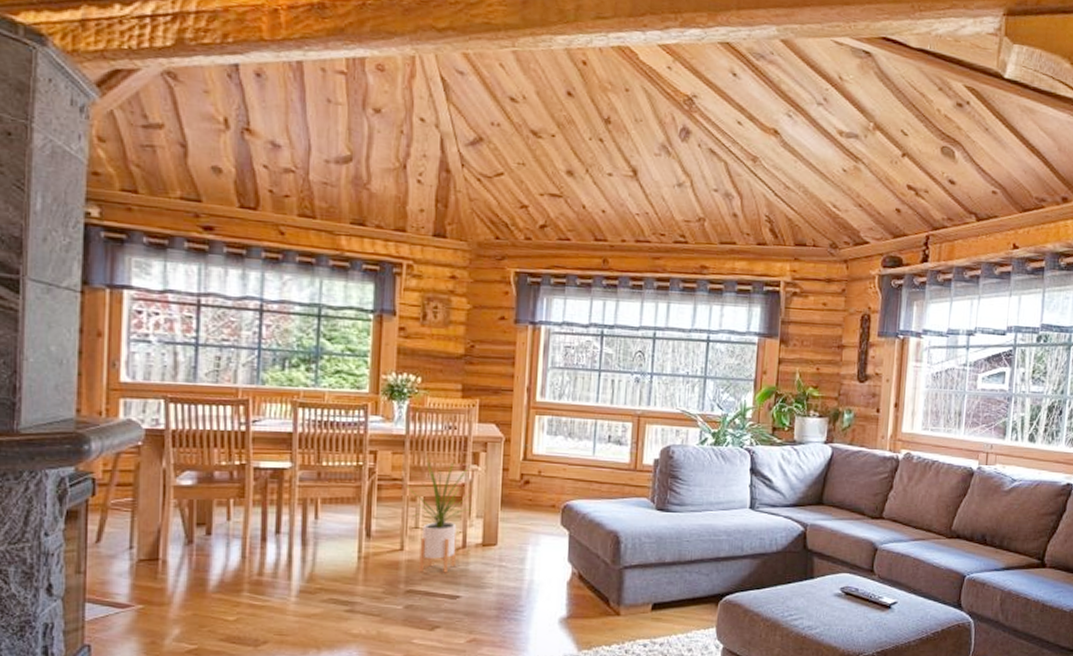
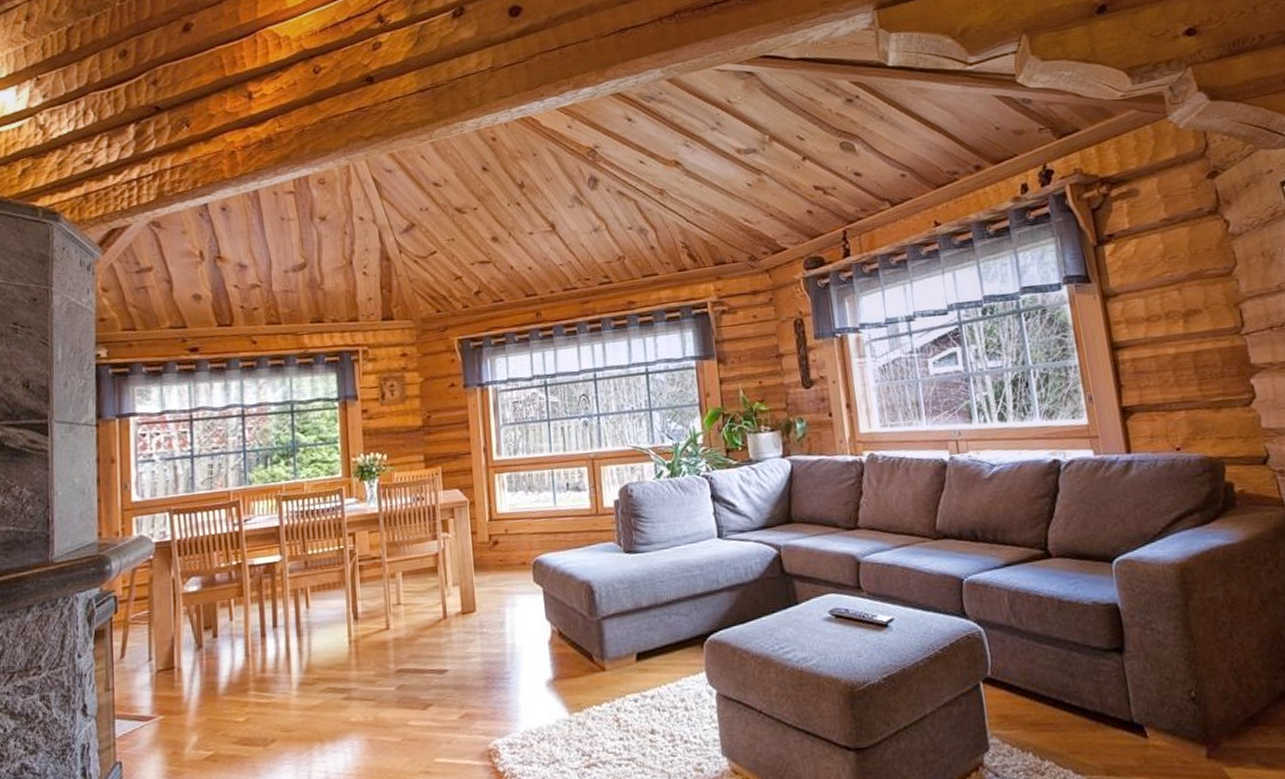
house plant: present [406,457,473,573] -> none [385,531,448,650]

